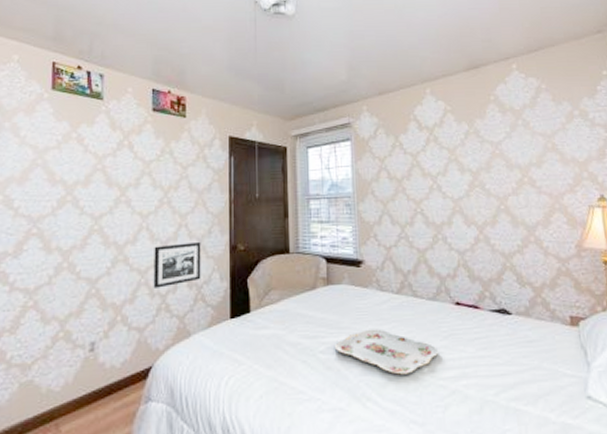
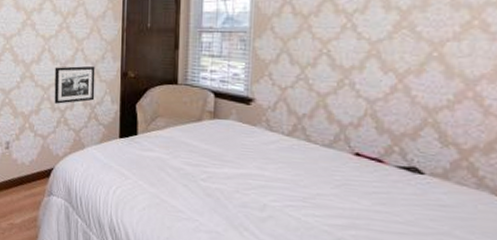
serving tray: present [334,329,439,375] -> none [215,166,328,214]

